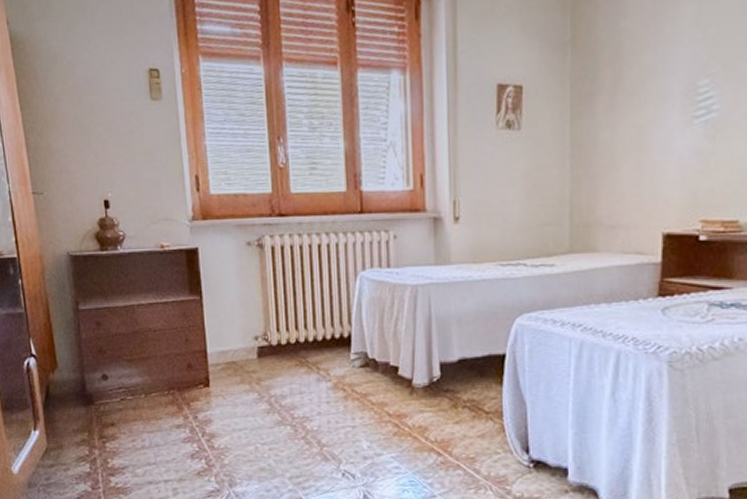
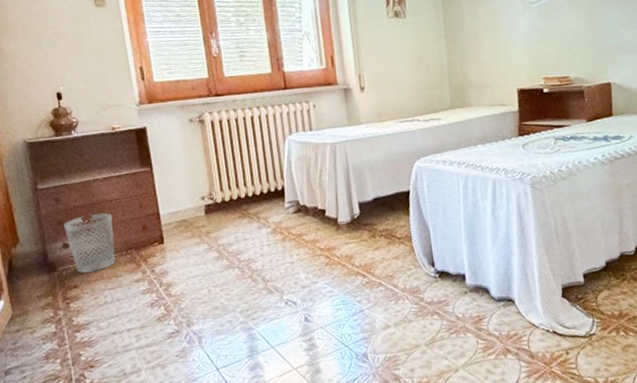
wastebasket: none [104,345,156,410] -> present [64,213,116,273]

